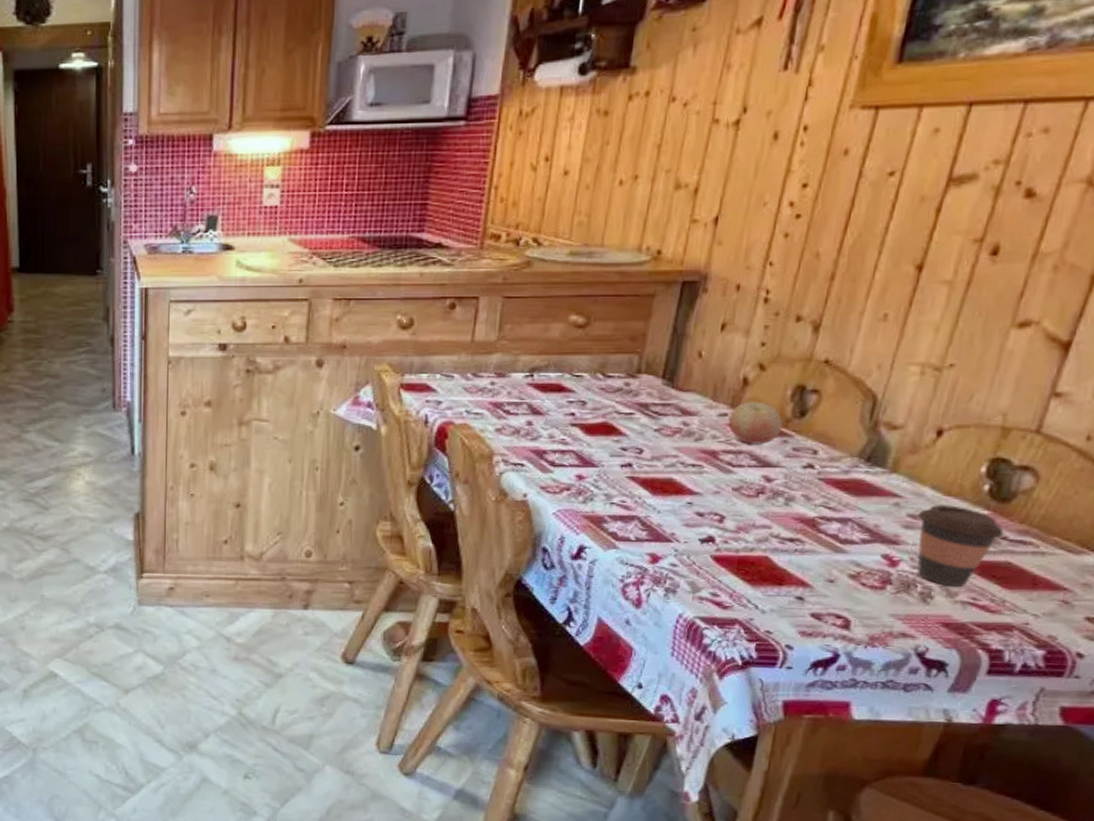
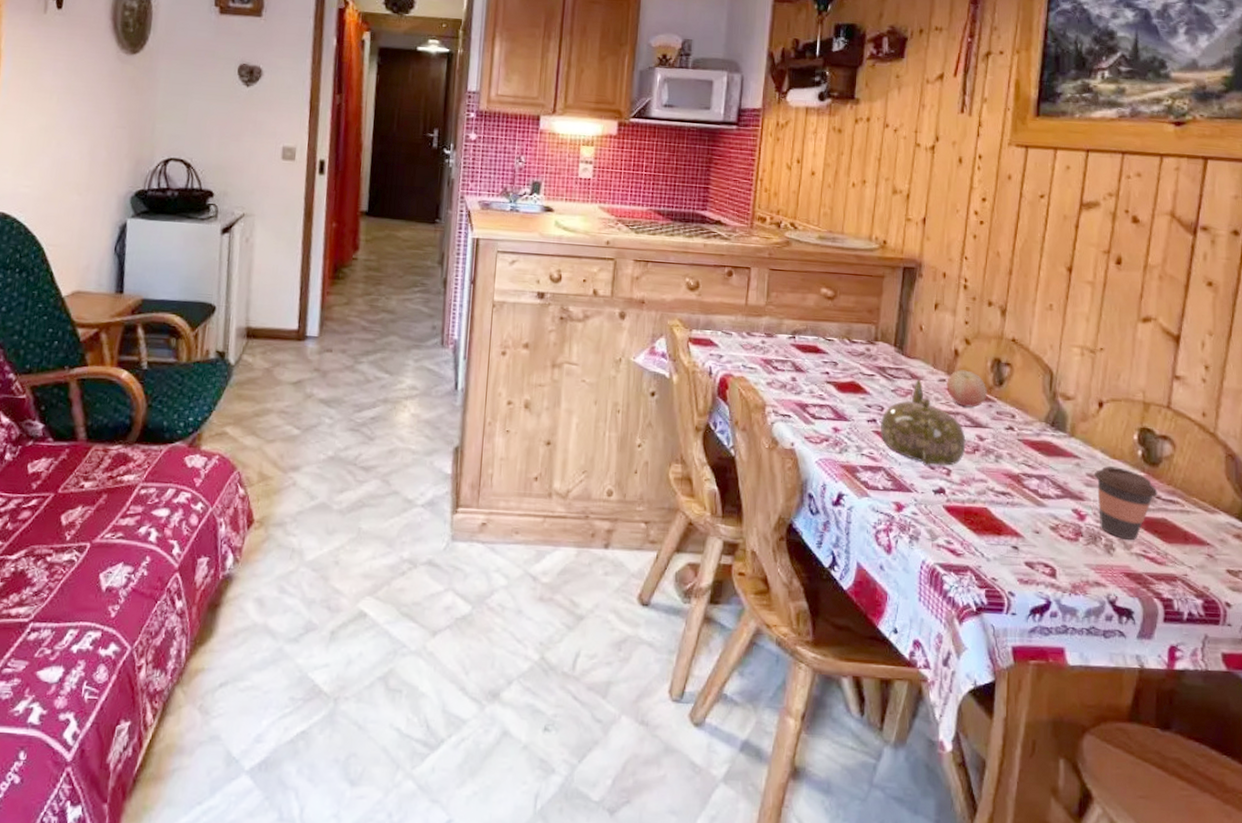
teapot: none [637,415,748,513] -> present [881,379,966,466]

